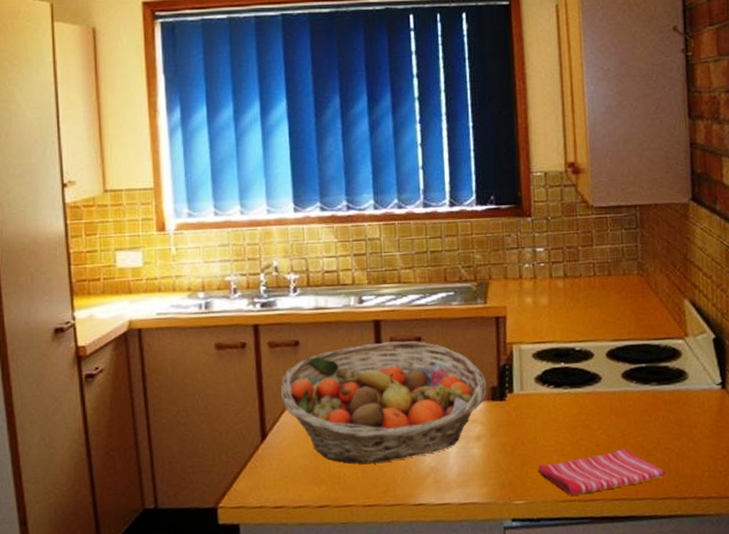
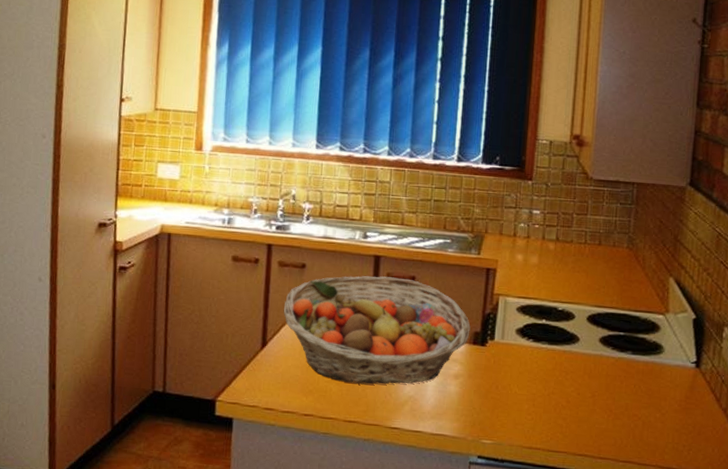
dish towel: present [538,449,666,496] -> none [508,408,631,445]

